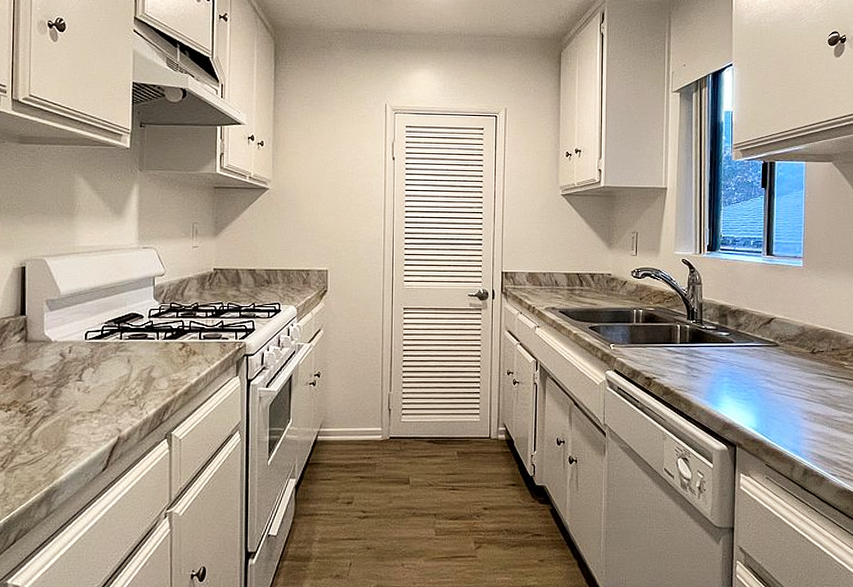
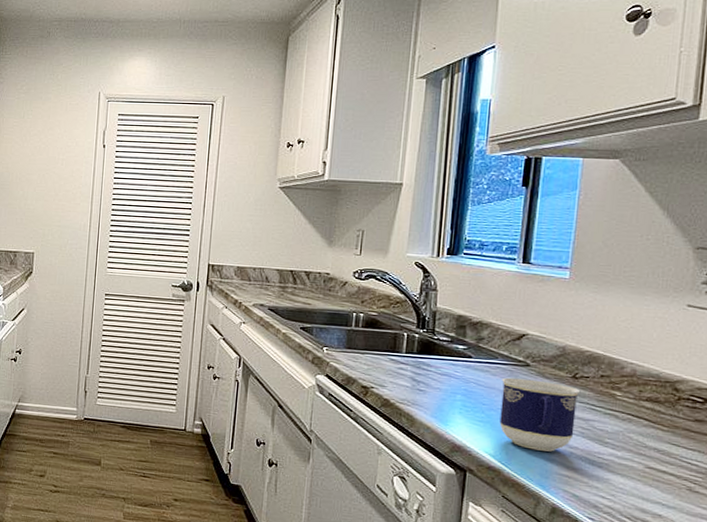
cup: none [758,358,818,420] -> present [499,377,581,452]

